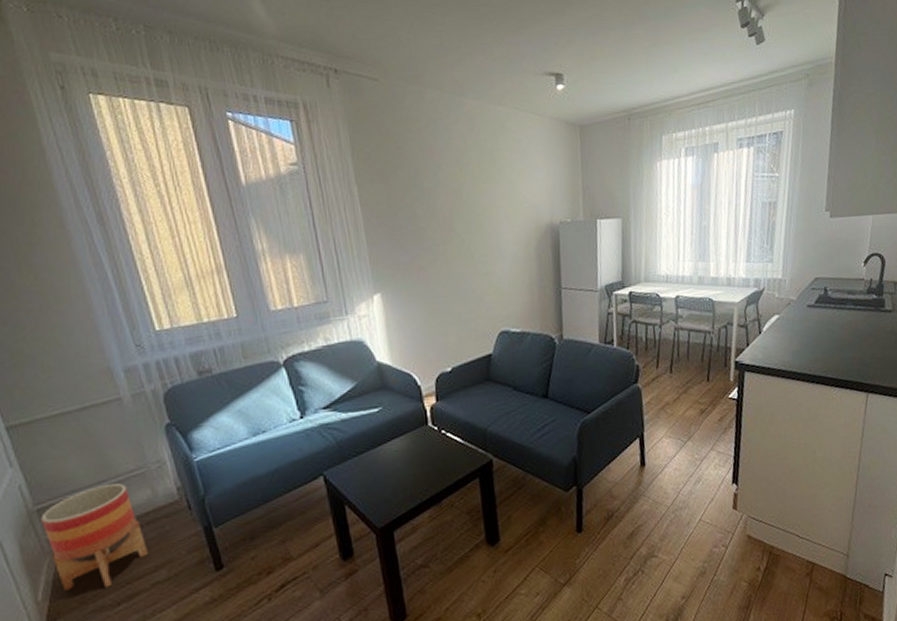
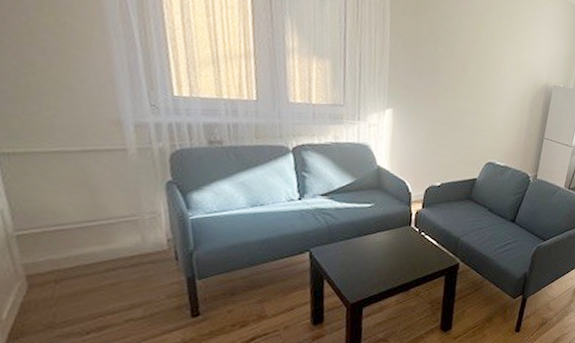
planter: present [41,483,148,592] -> none [19,224,127,317]

